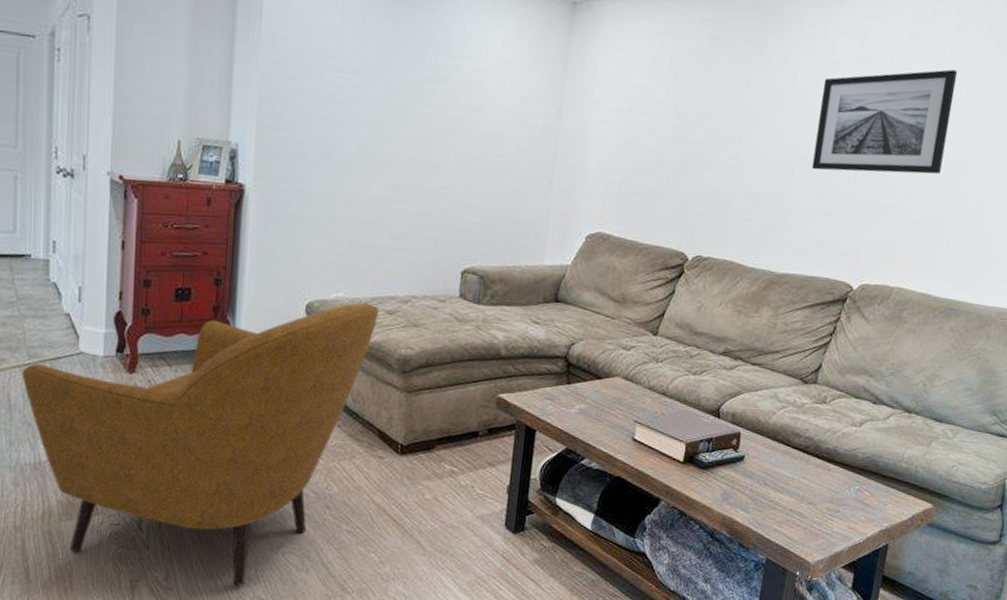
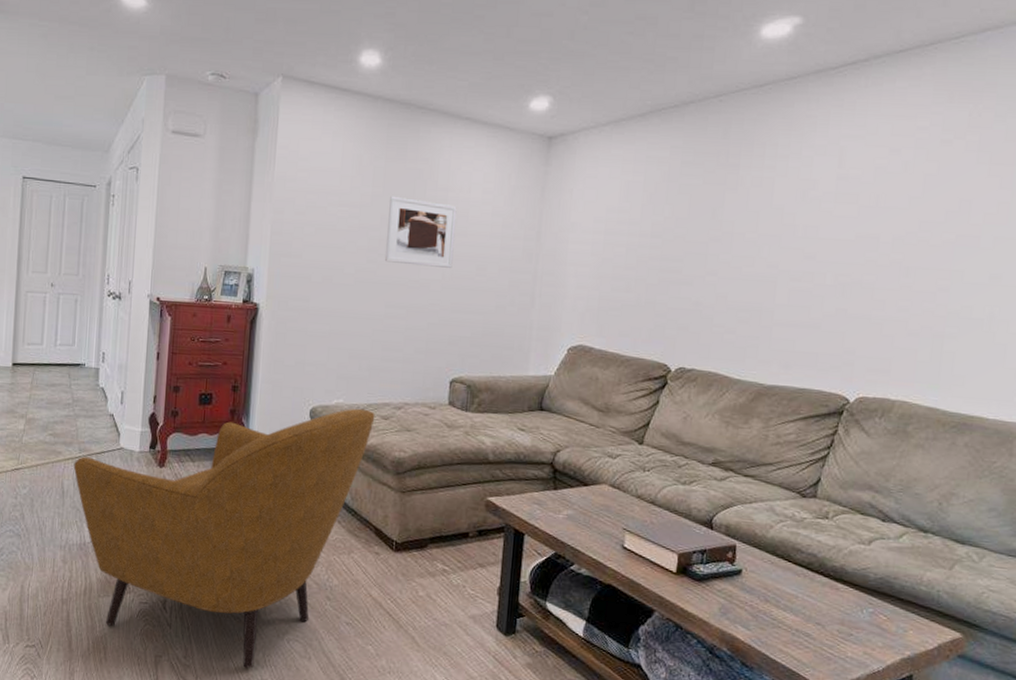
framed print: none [390,62,472,147] -> present [384,195,457,268]
wall art: present [812,69,958,174] -> none [795,183,948,287]

